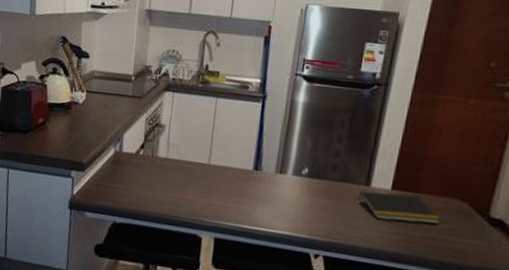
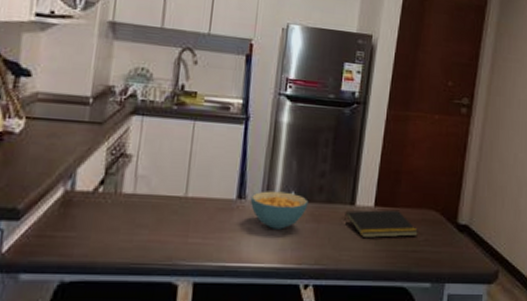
cereal bowl: none [265,165,322,202] -> present [250,191,309,230]

